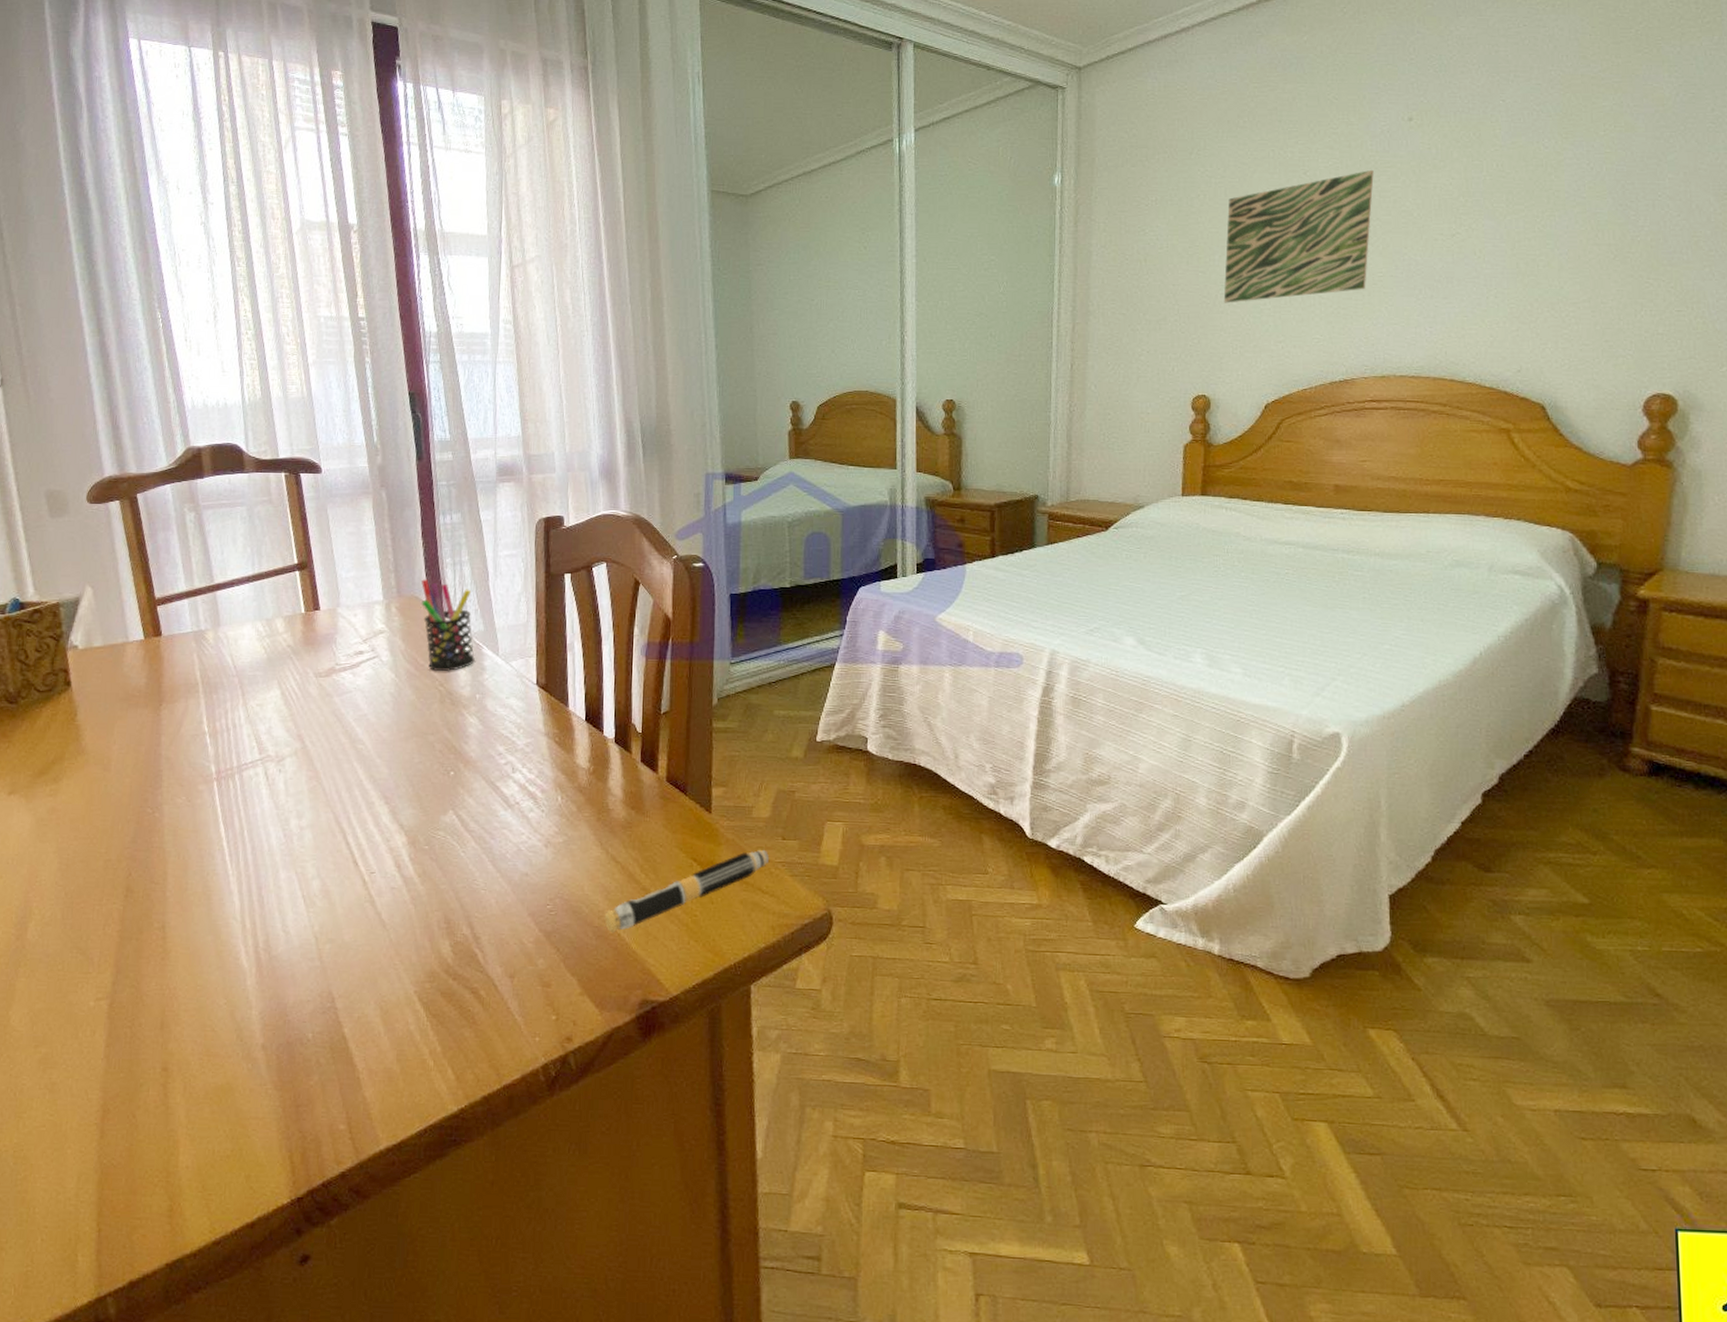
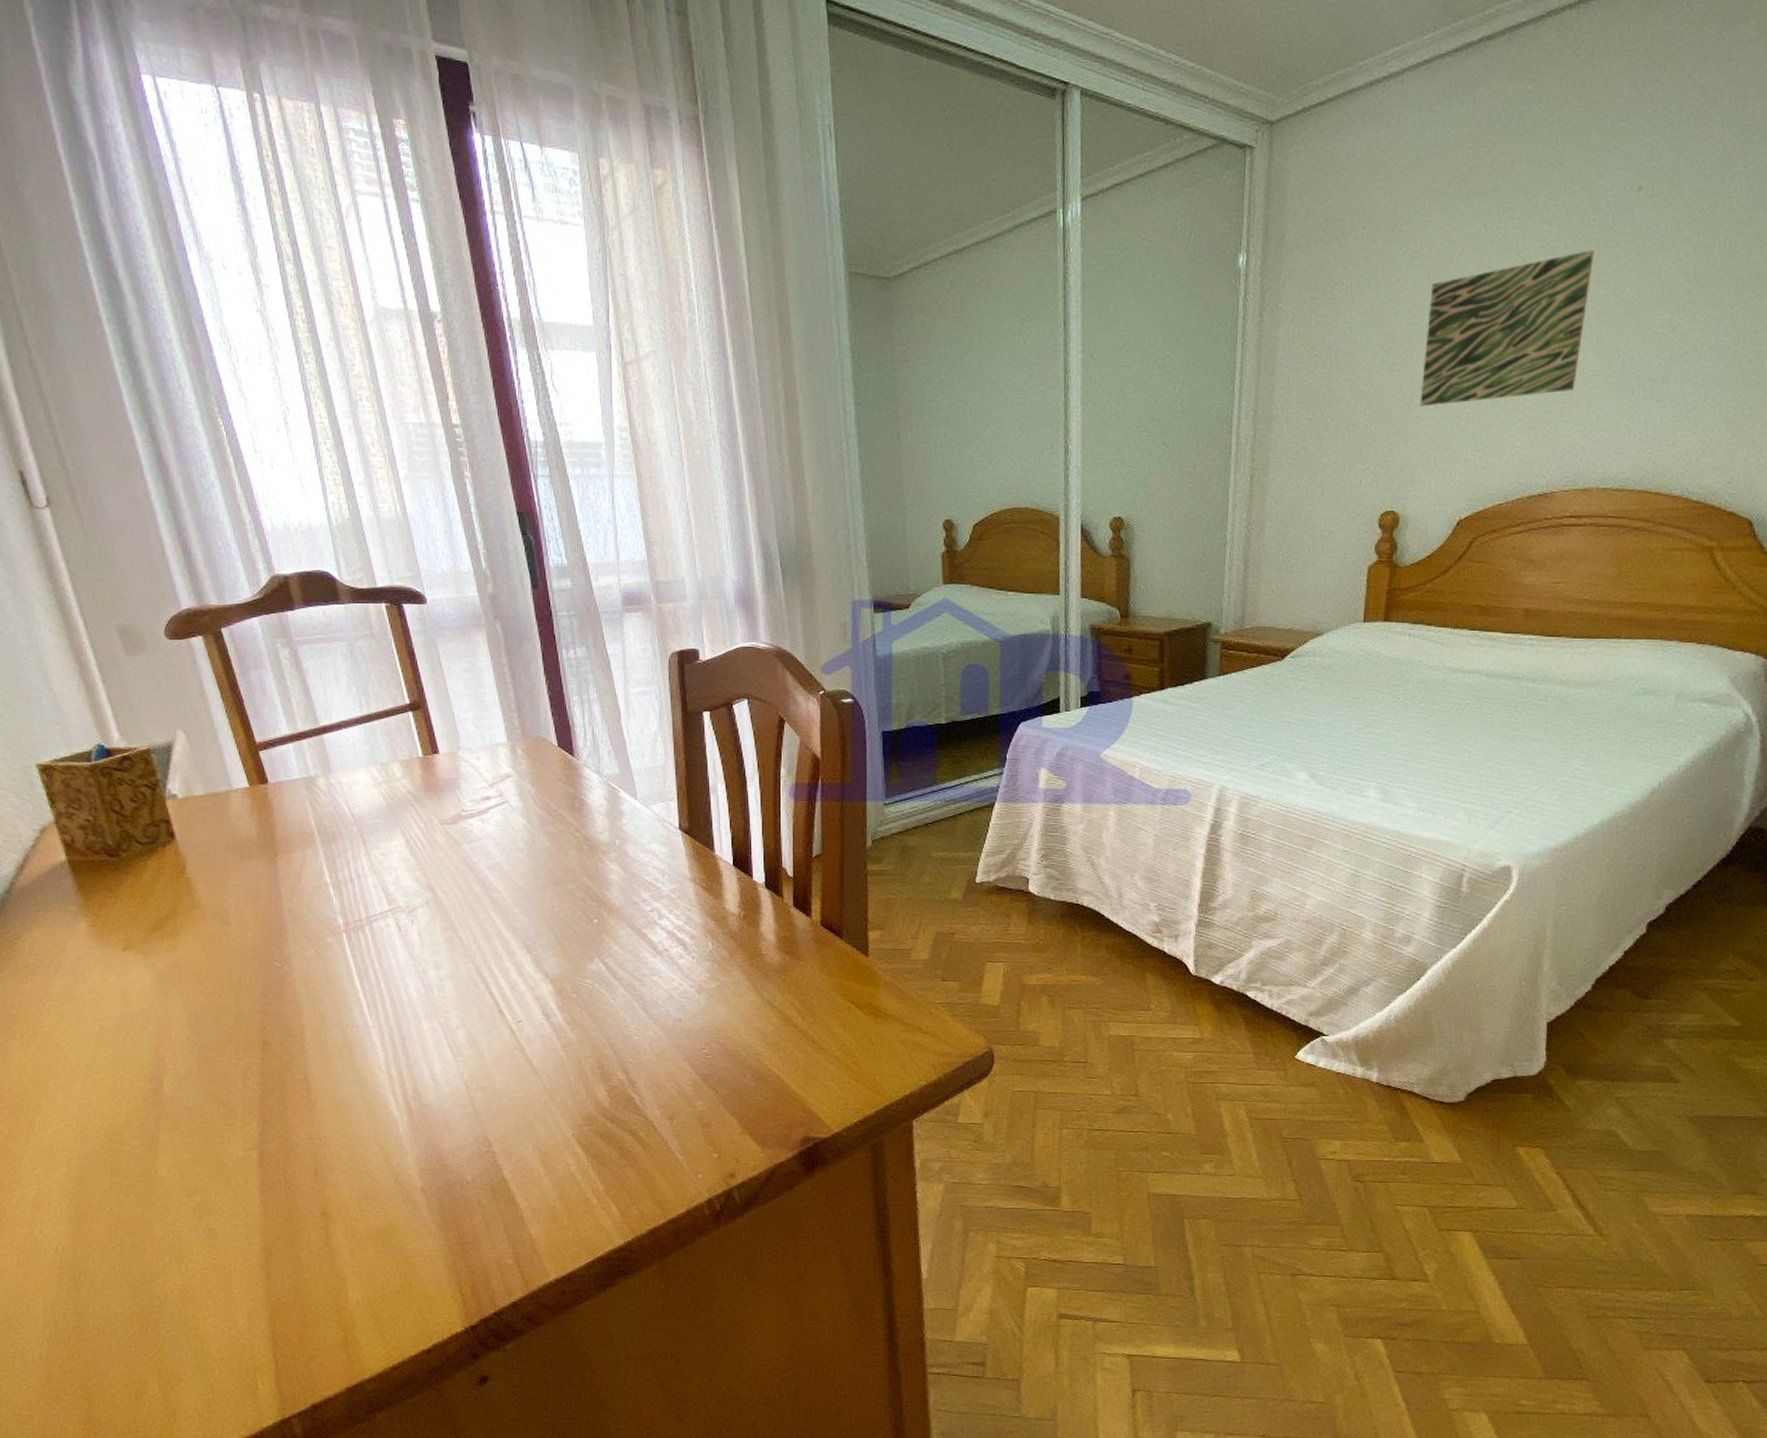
pen holder: present [421,579,475,671] -> none [548,719,612,816]
pen: present [604,850,770,933] -> none [762,992,930,1075]

